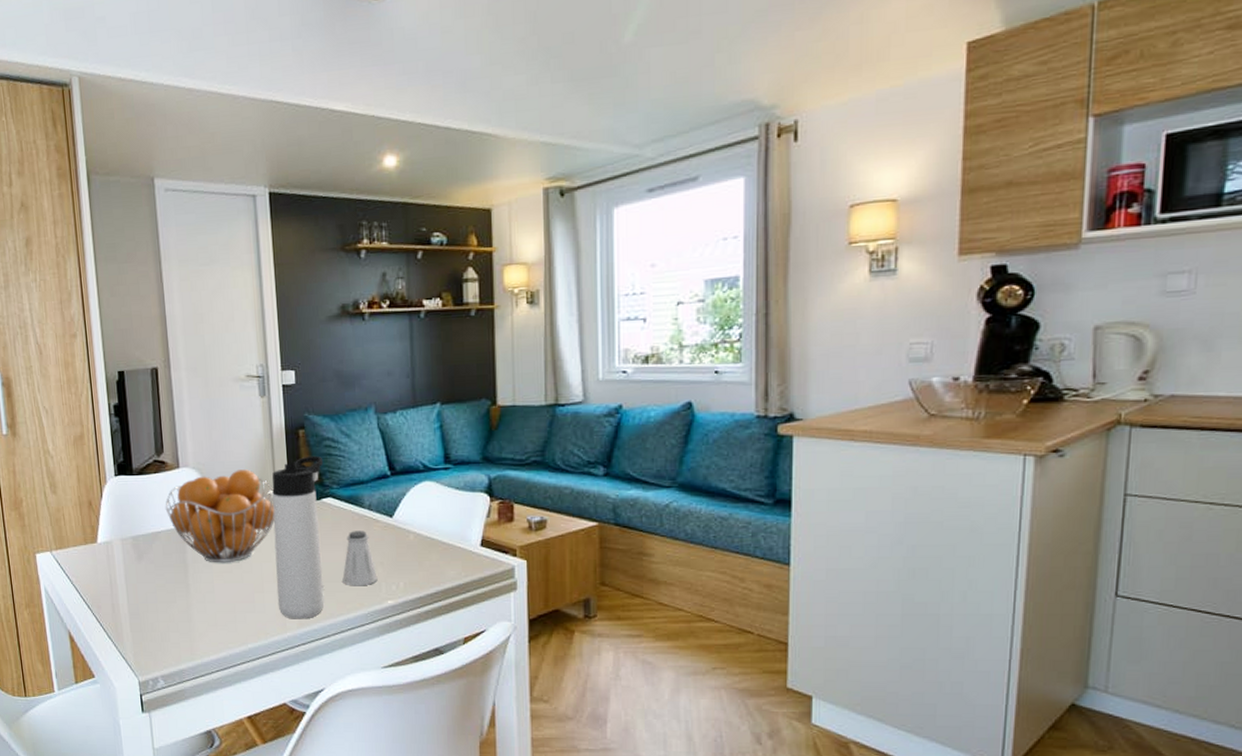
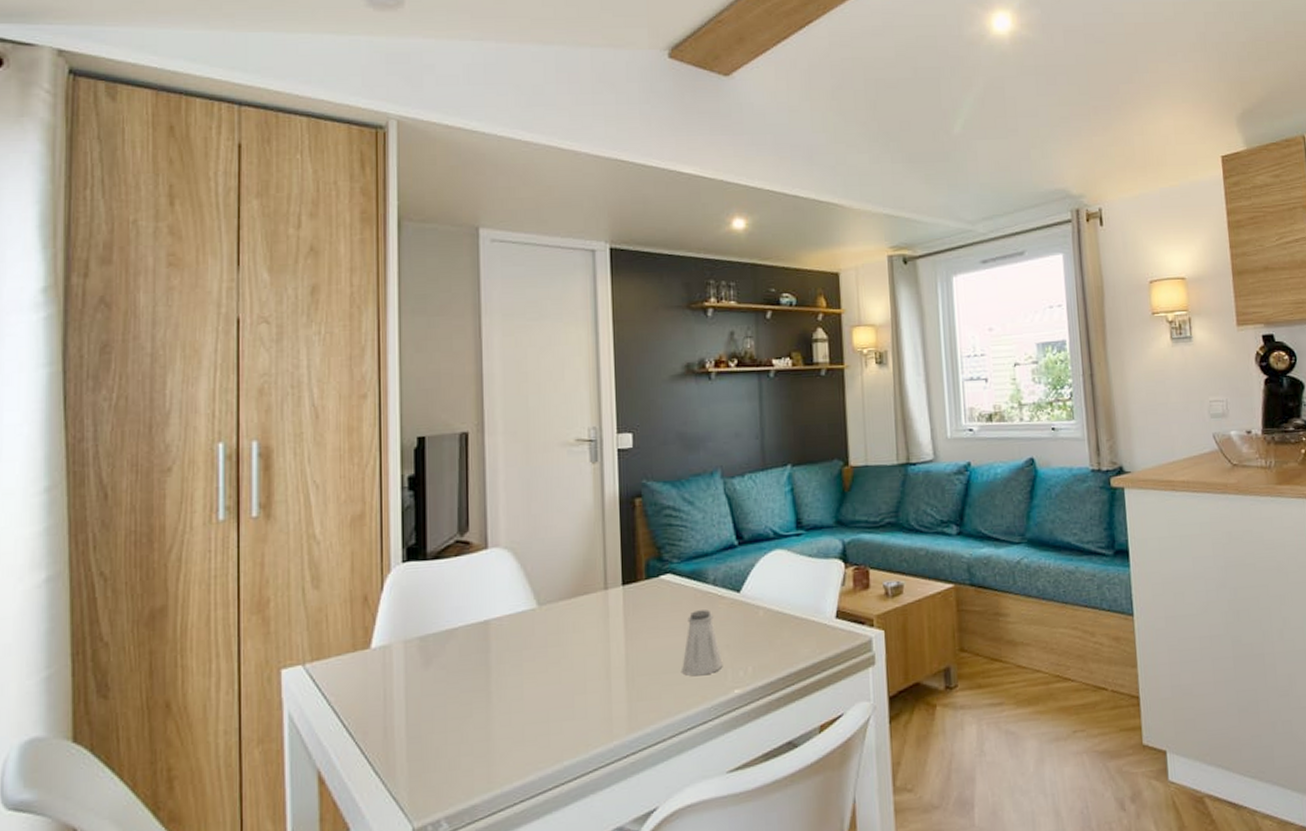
fruit basket: present [165,469,275,563] -> none [466,546,604,662]
thermos bottle: present [272,455,325,619] -> none [601,526,662,724]

